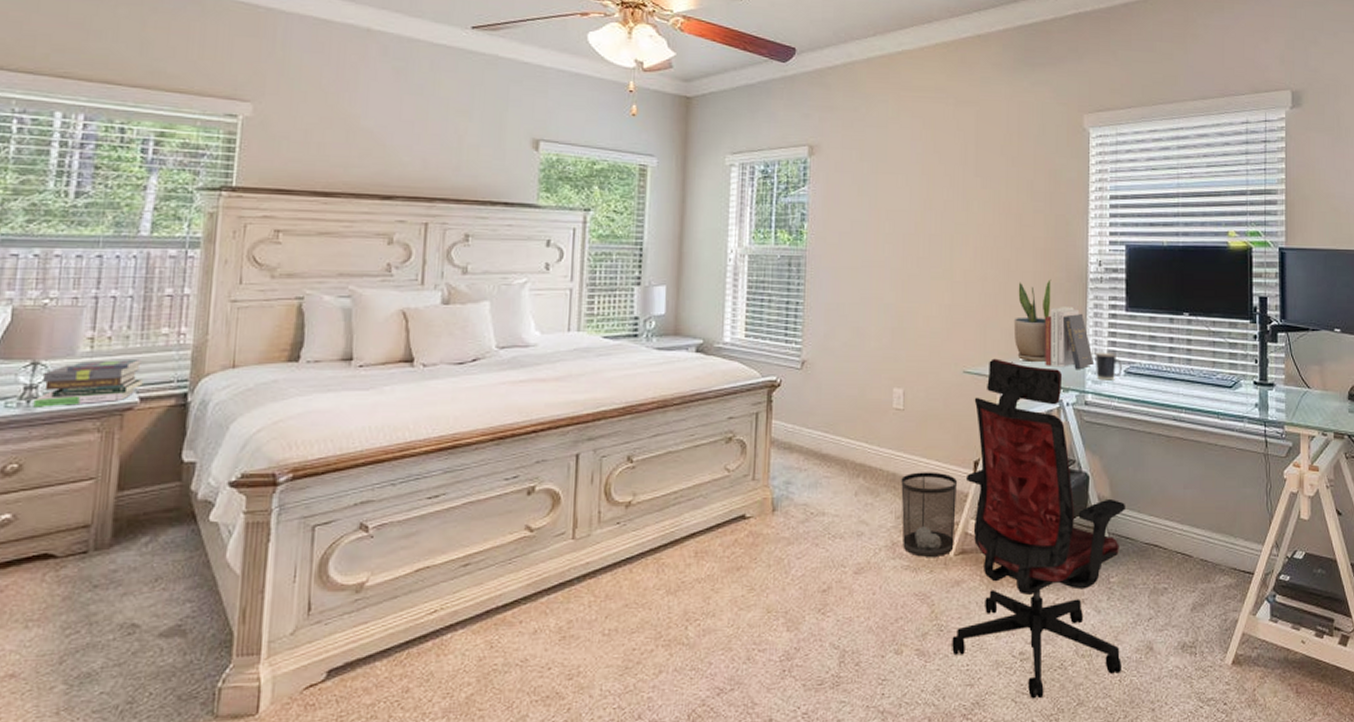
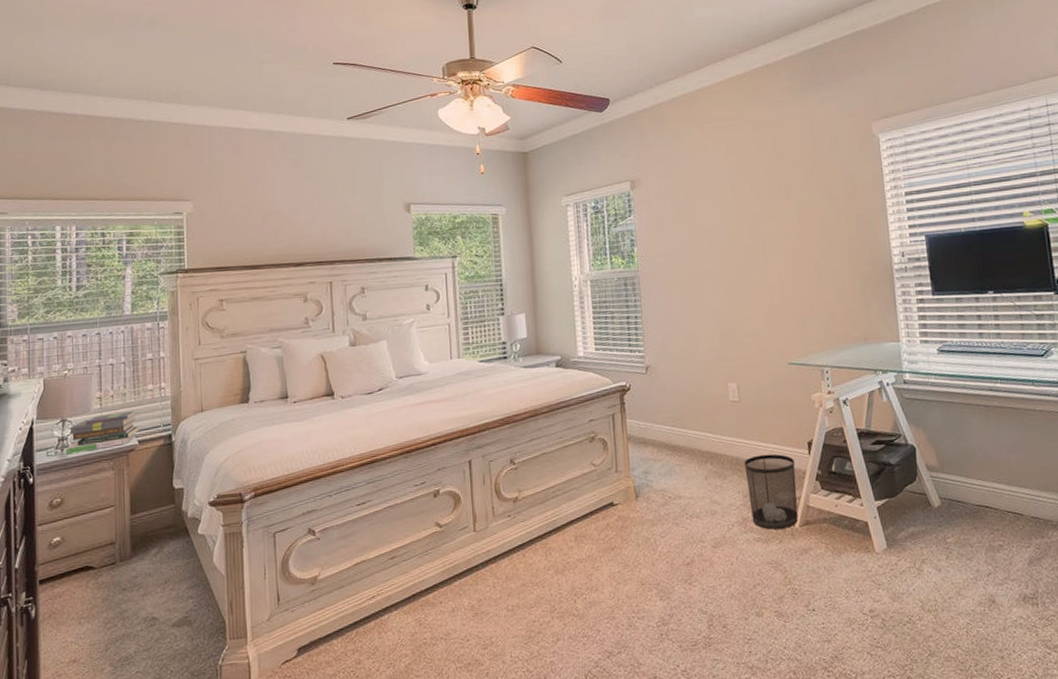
office chair: present [952,358,1126,699] -> none [801,349,967,652]
potted plant: present [1013,279,1051,363] -> none [829,274,863,349]
books: present [1045,307,1095,369] -> none [858,296,909,352]
mug: present [1095,352,1122,381] -> none [907,334,935,360]

